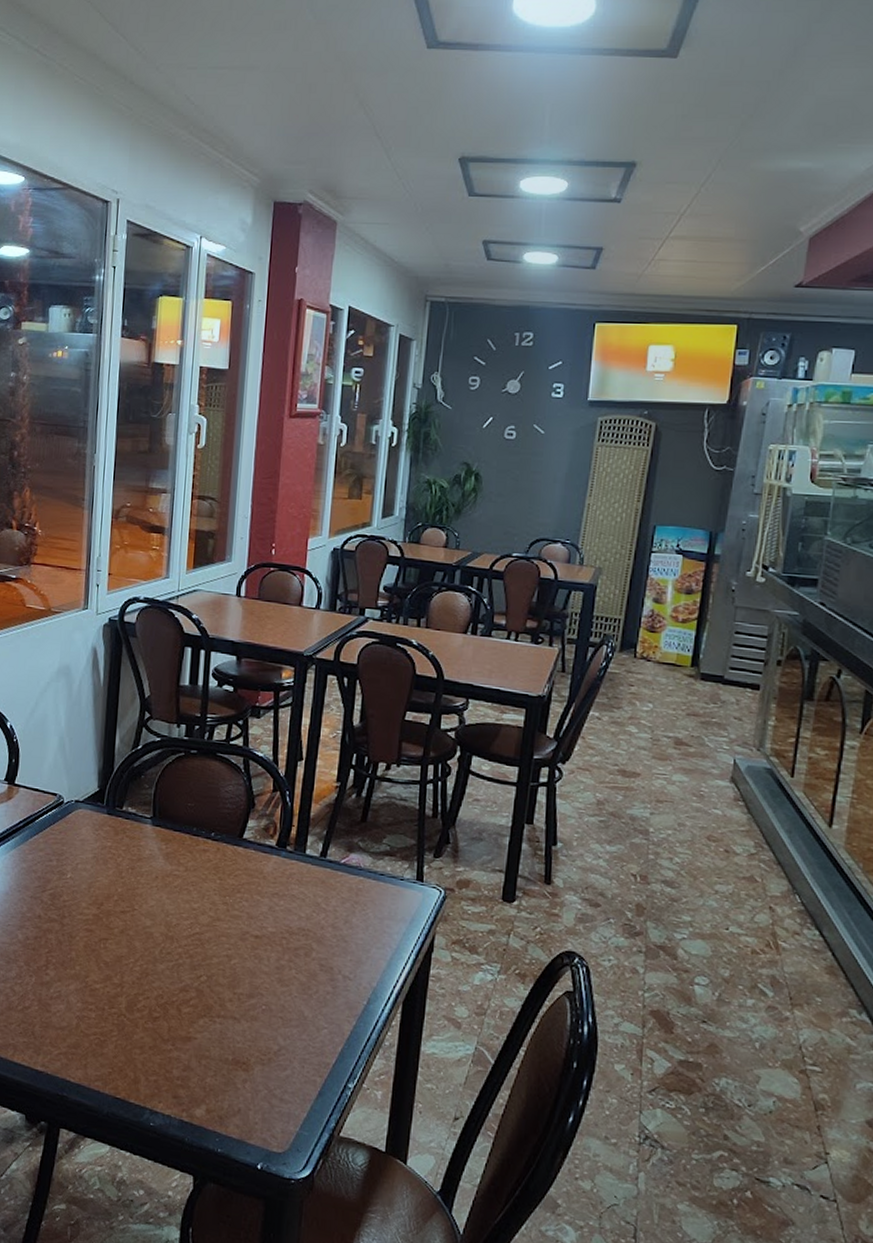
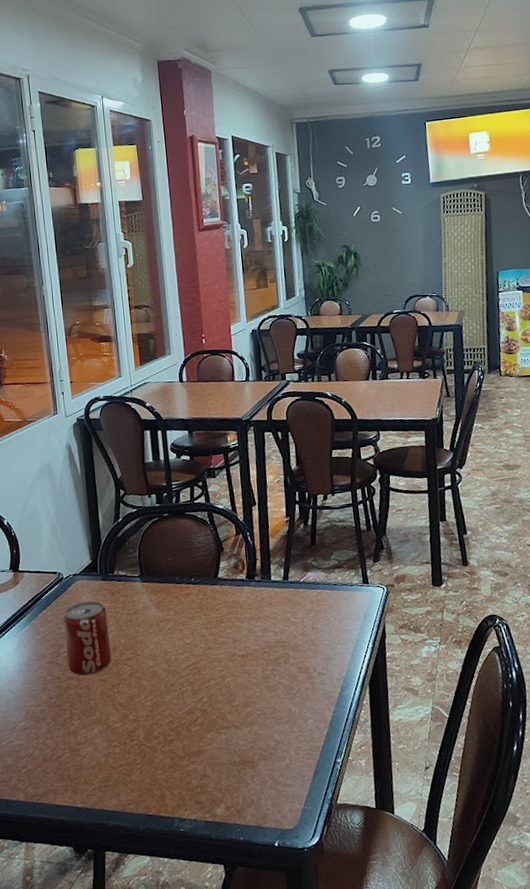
pop: none [53,834,107,922] -> present [62,600,112,676]

